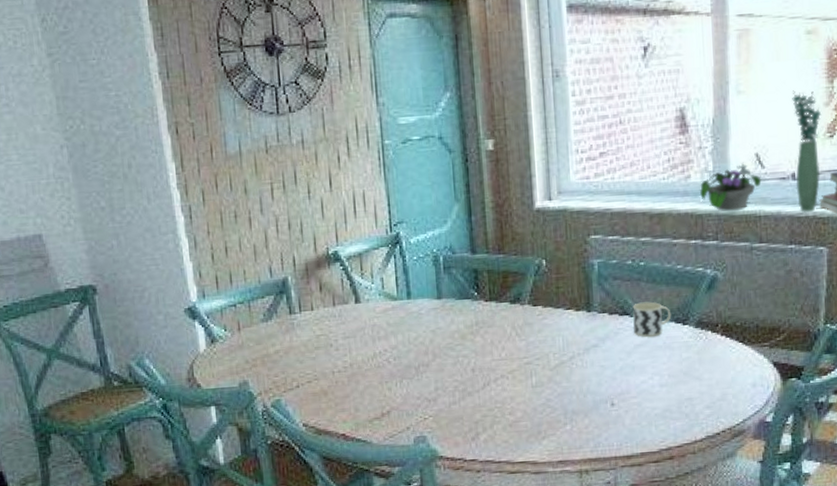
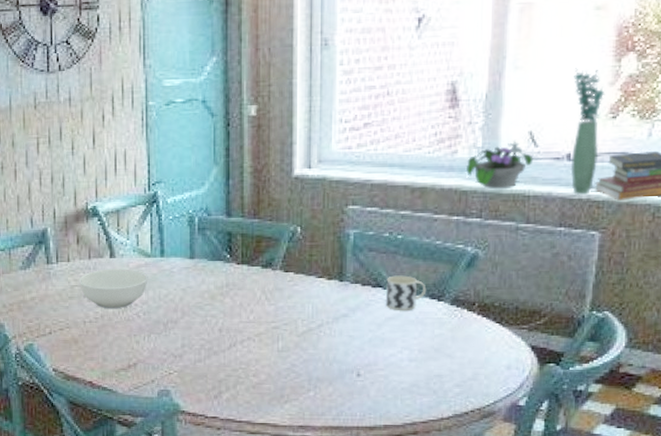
bowl: none [324,313,396,357] -> present [78,269,148,309]

